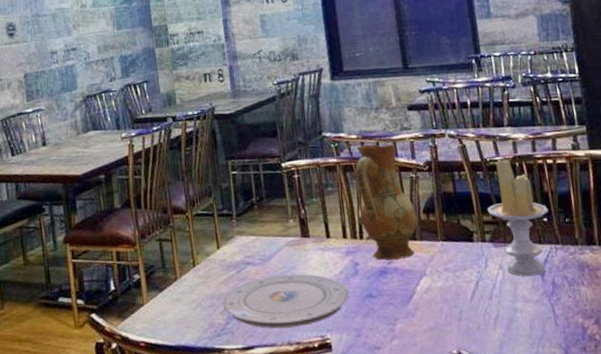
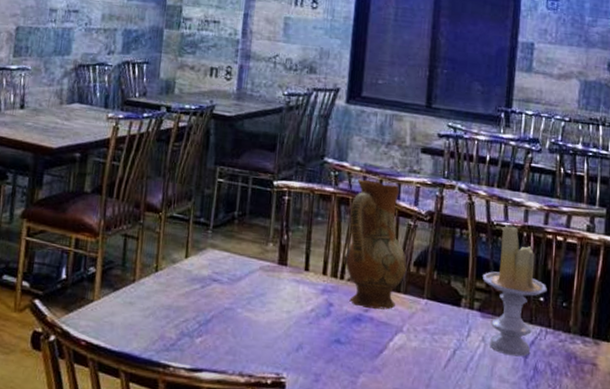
plate: present [223,273,350,329] -> none [178,298,317,359]

